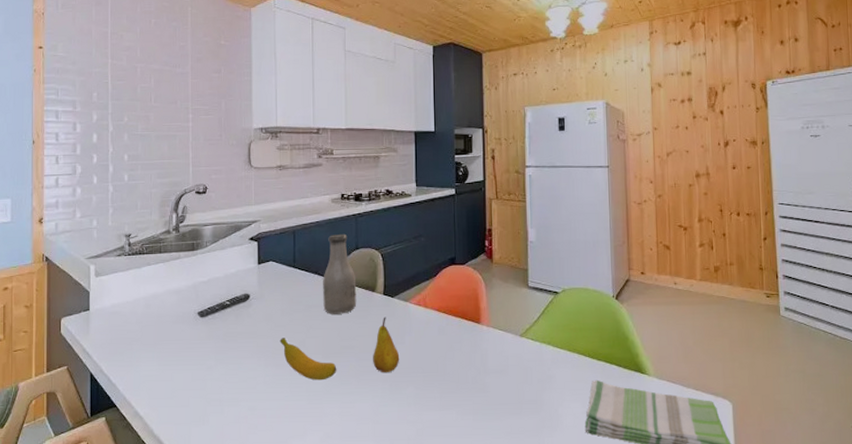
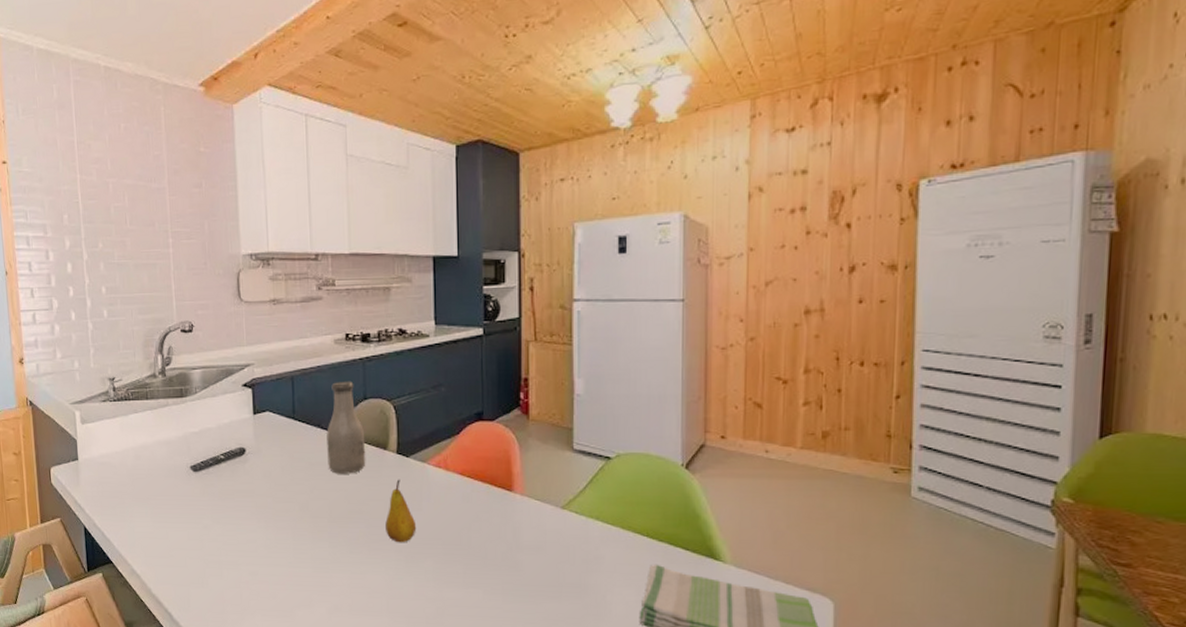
banana: present [280,338,337,381] -> none [280,498,345,547]

